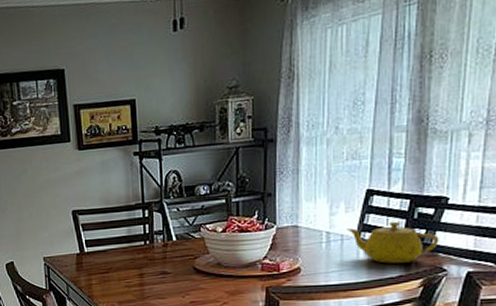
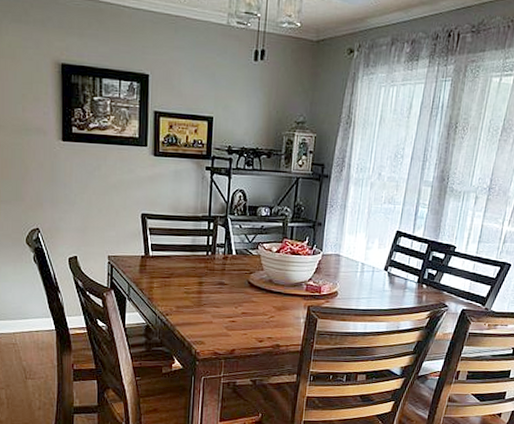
teapot: present [346,221,439,264] -> none [378,260,446,297]

